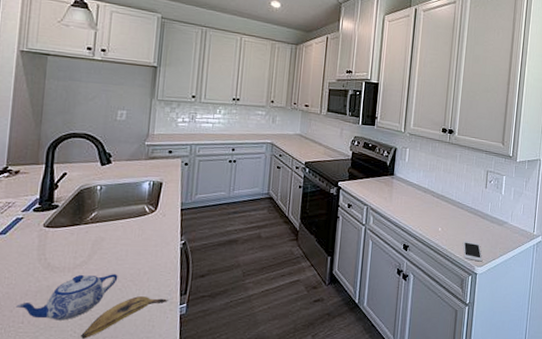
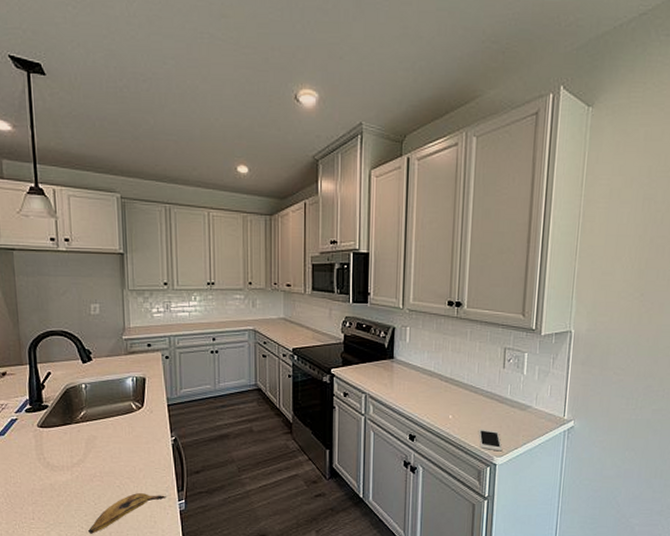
teapot: present [16,274,118,321] -> none [25,472,115,517]

